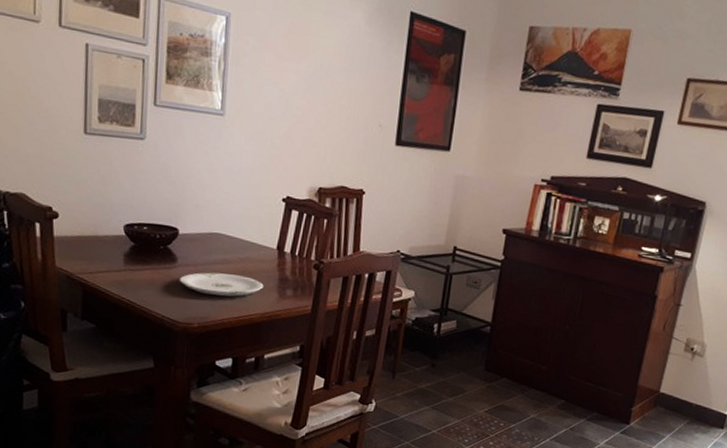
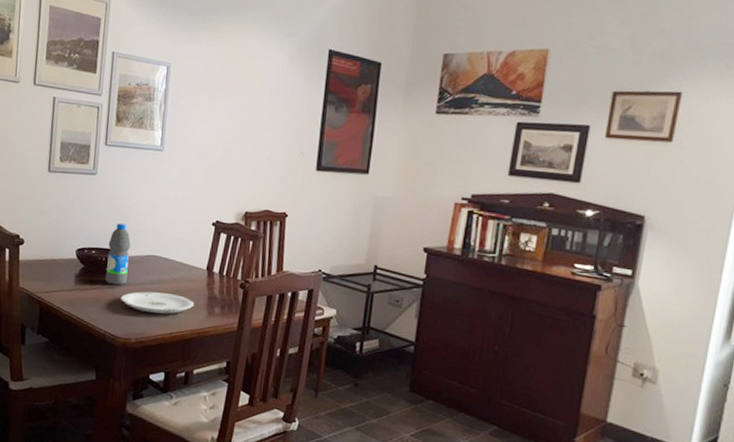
water bottle: none [160,197,189,266] -> present [104,223,131,285]

